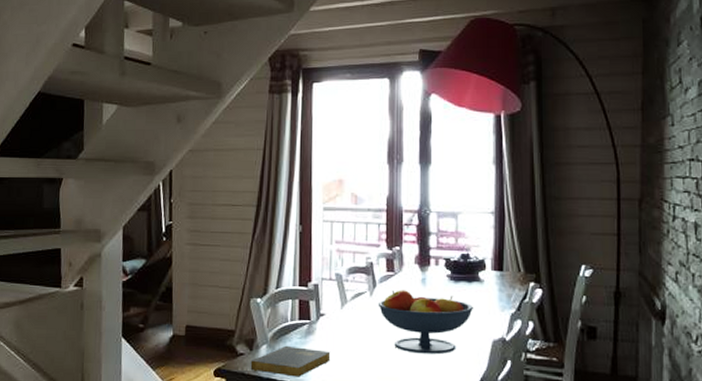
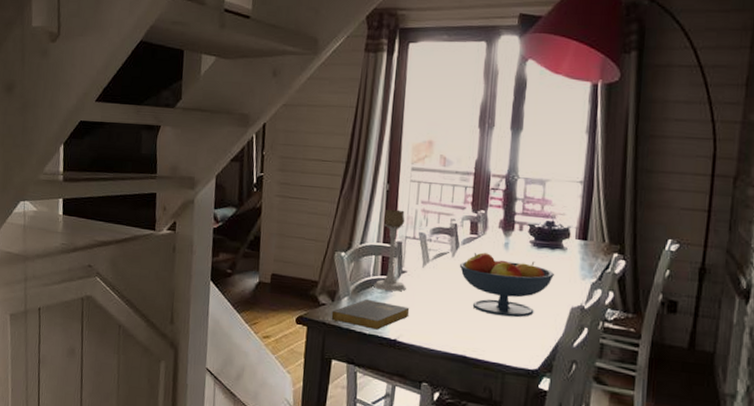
candle holder: none [292,251,326,336] -> present [374,209,406,292]

